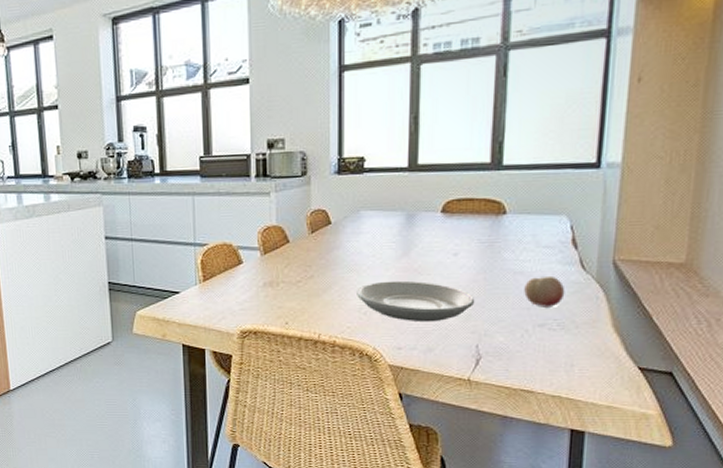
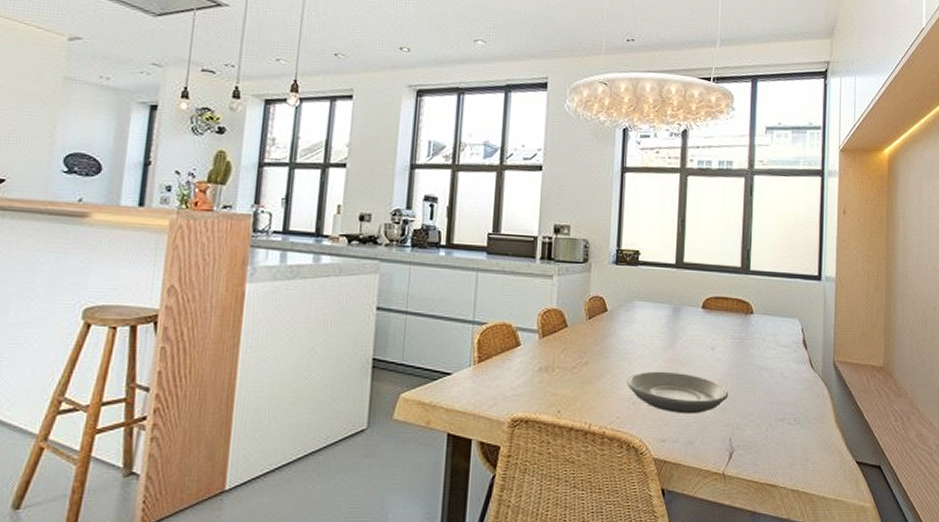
fruit: present [524,275,565,307] -> none [768,372,799,402]

